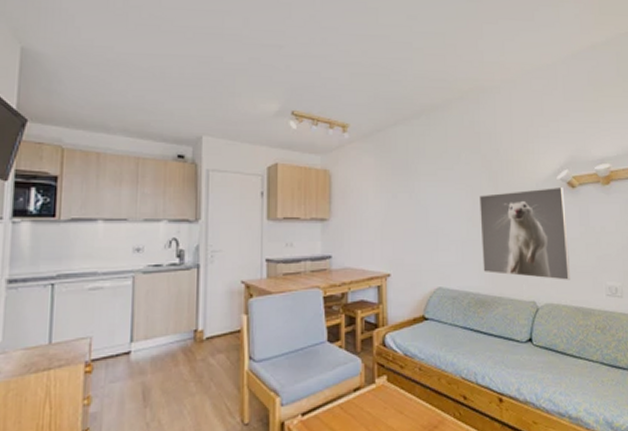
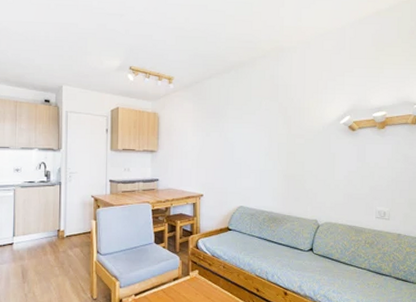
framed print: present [479,186,570,280] -> none [275,129,347,204]

